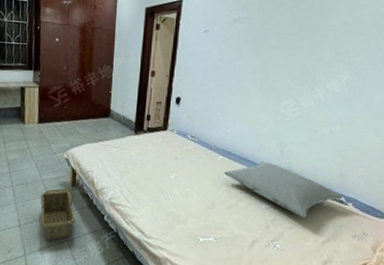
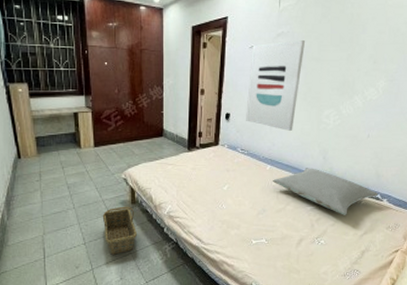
wall art: none [197,26,263,120] -> present [246,40,306,131]

